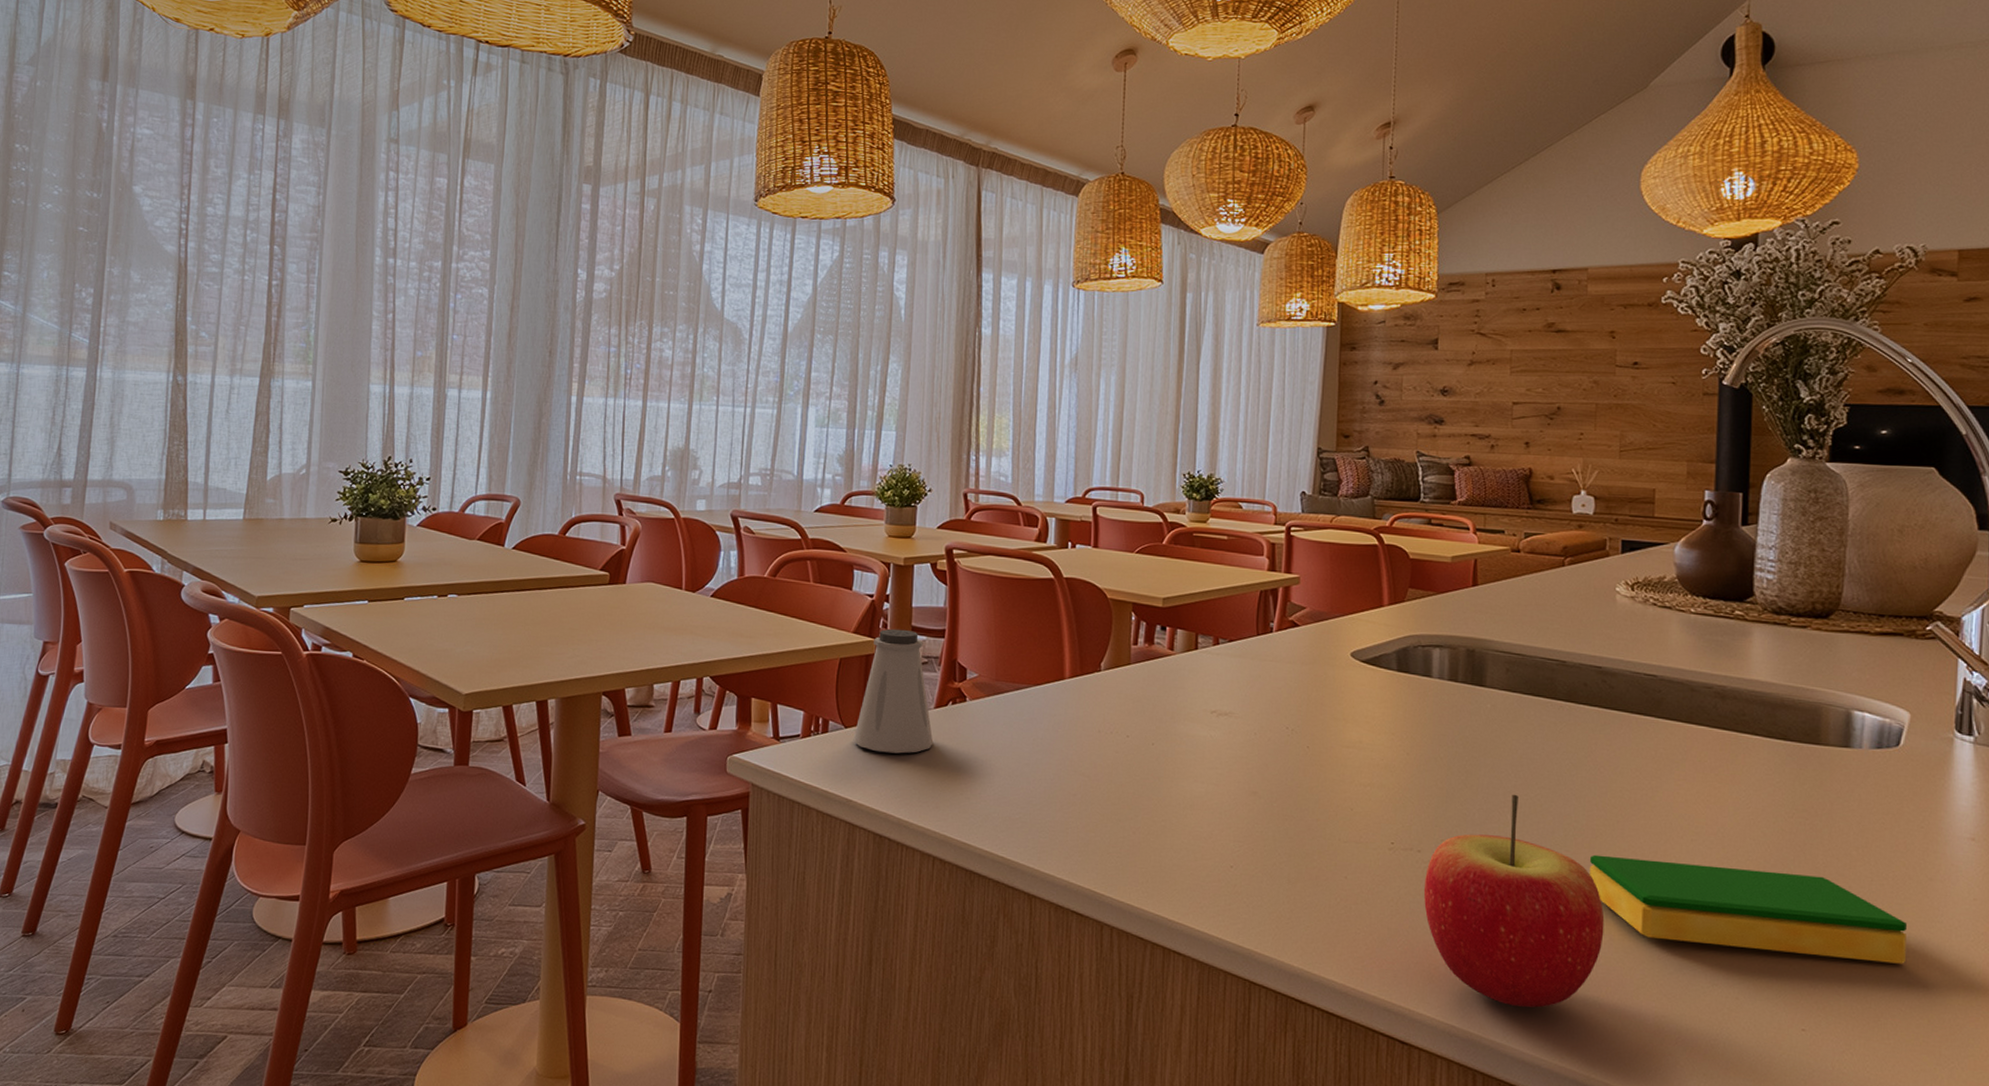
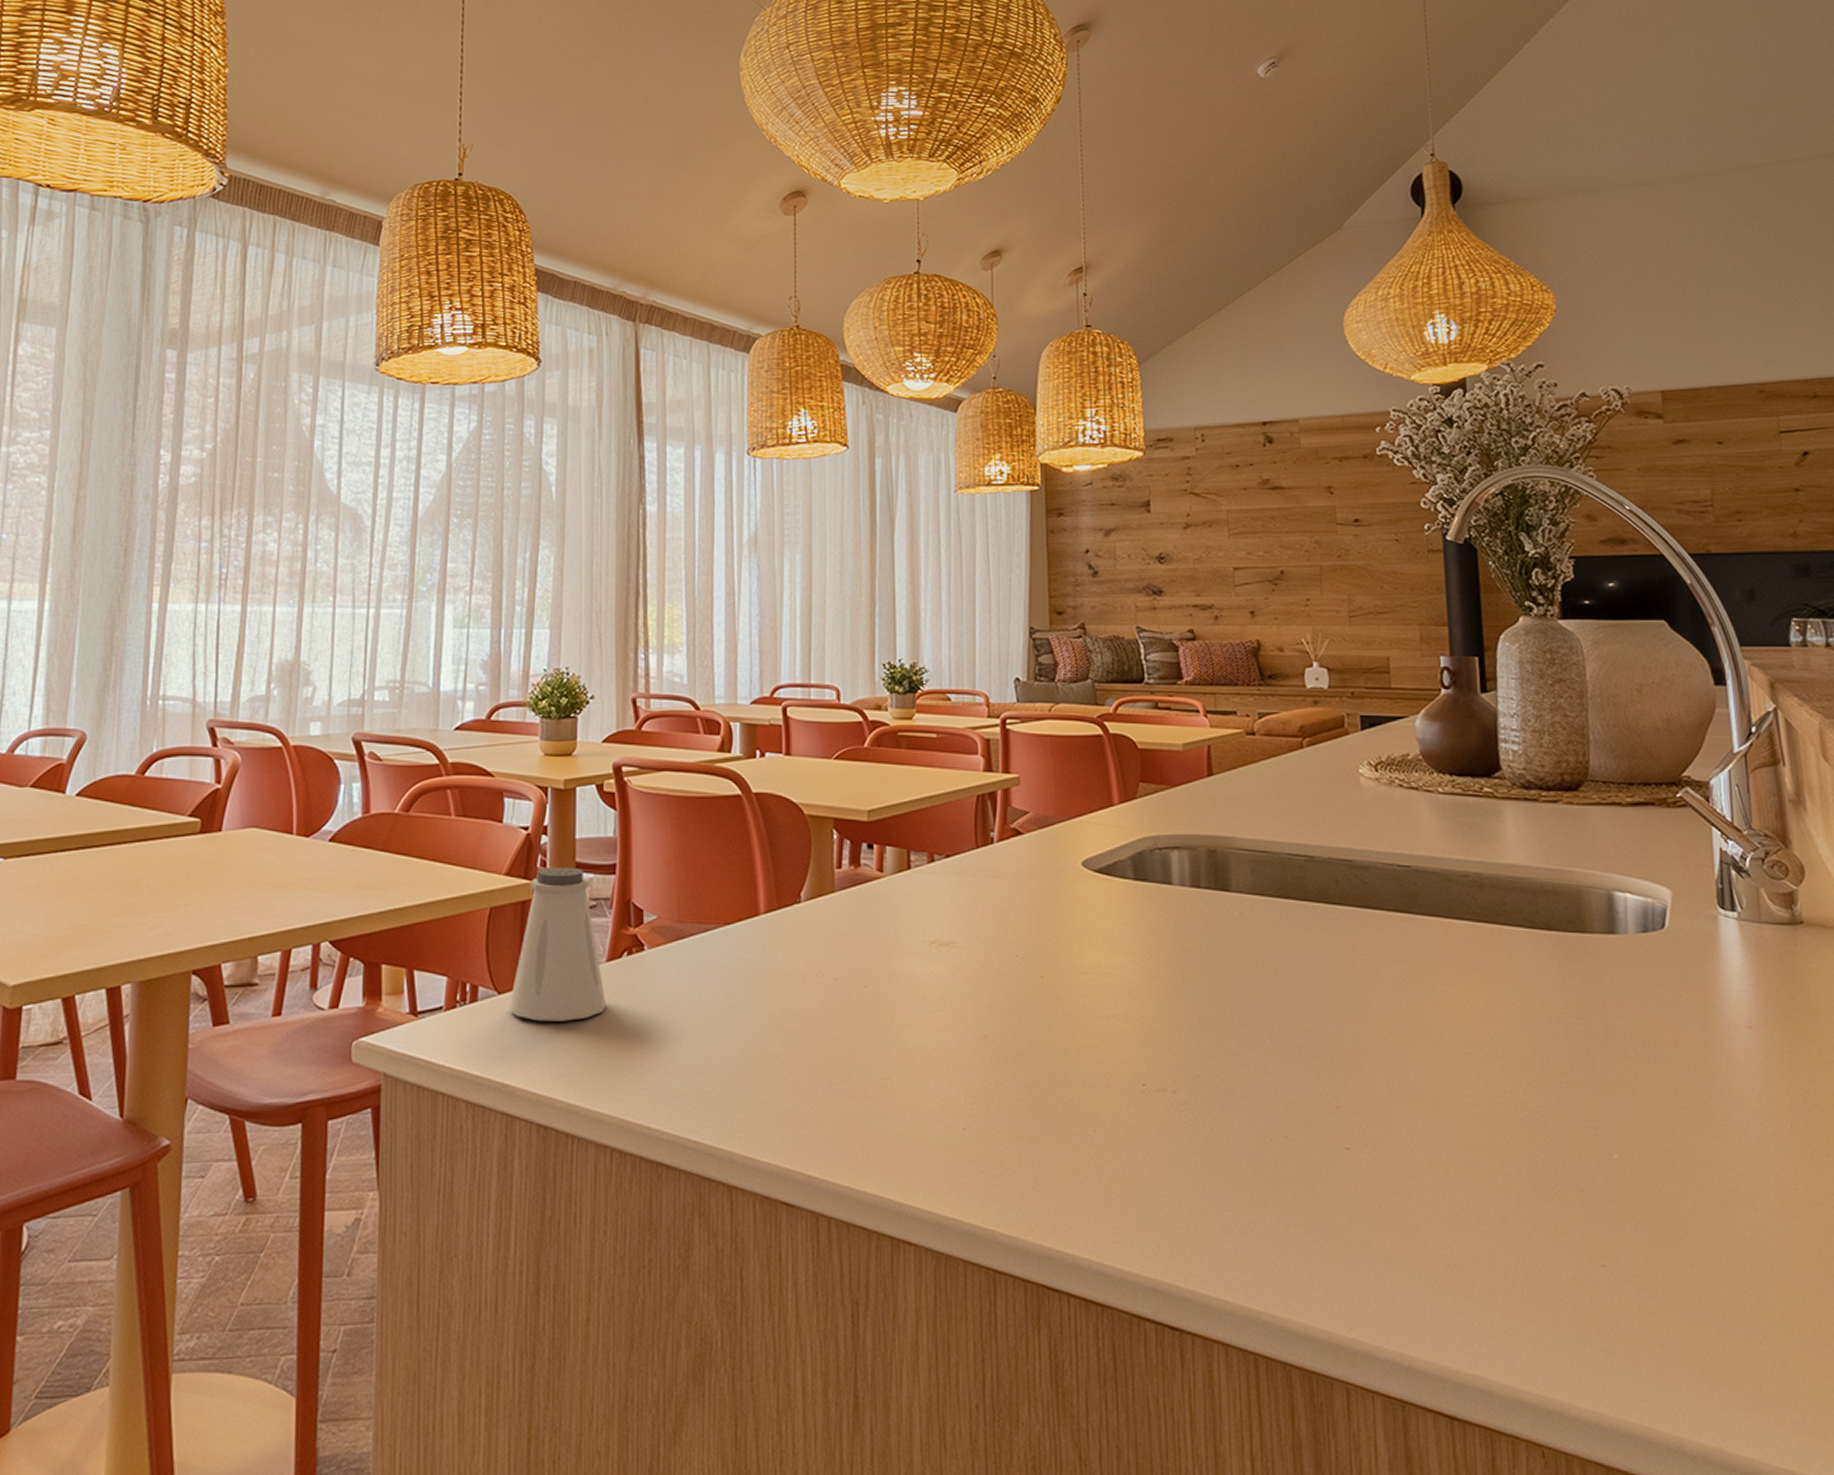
apple: present [1423,794,1605,1008] -> none [1182,1015,1383,1270]
dish sponge: present [1590,854,1907,964] -> none [1360,1079,1699,1178]

